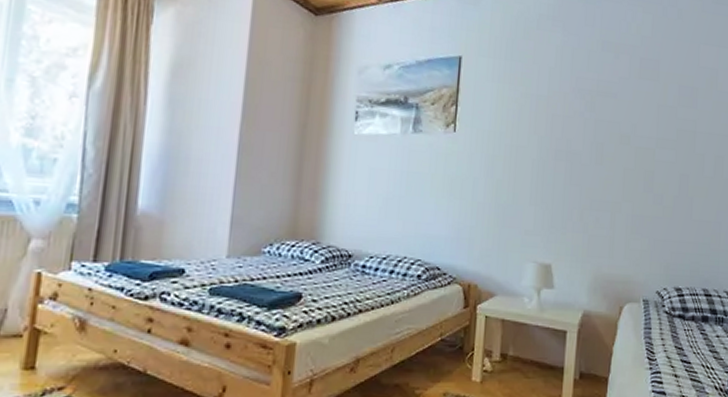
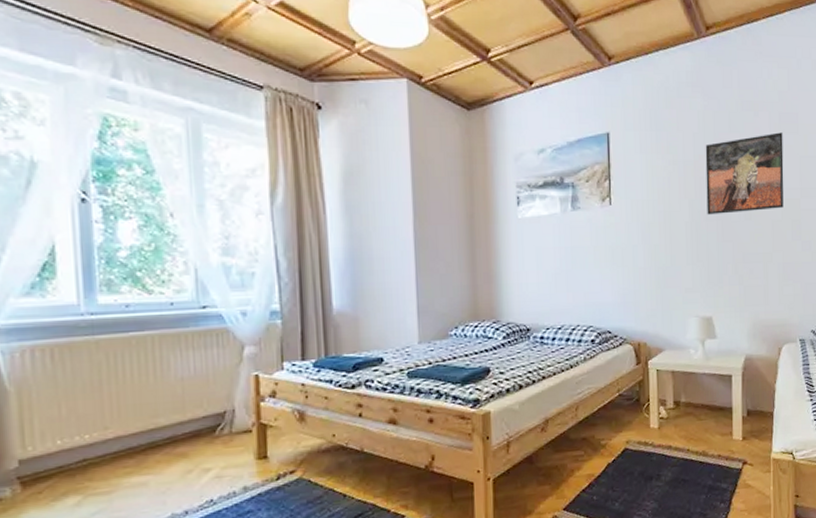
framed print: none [556,77,643,157] -> present [705,132,784,215]

